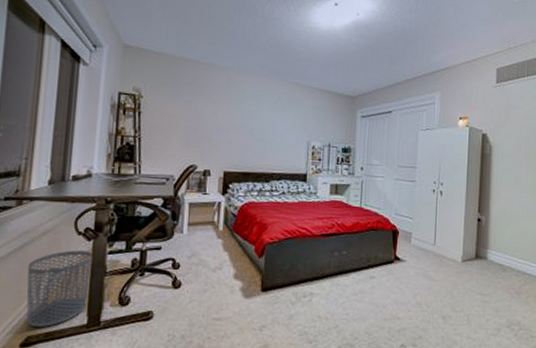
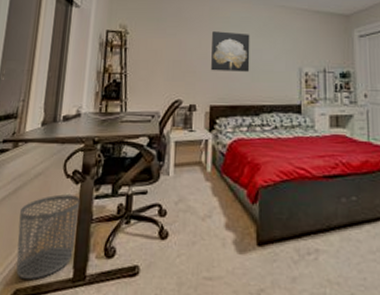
wall art: none [226,102,265,143] -> present [211,31,250,73]

